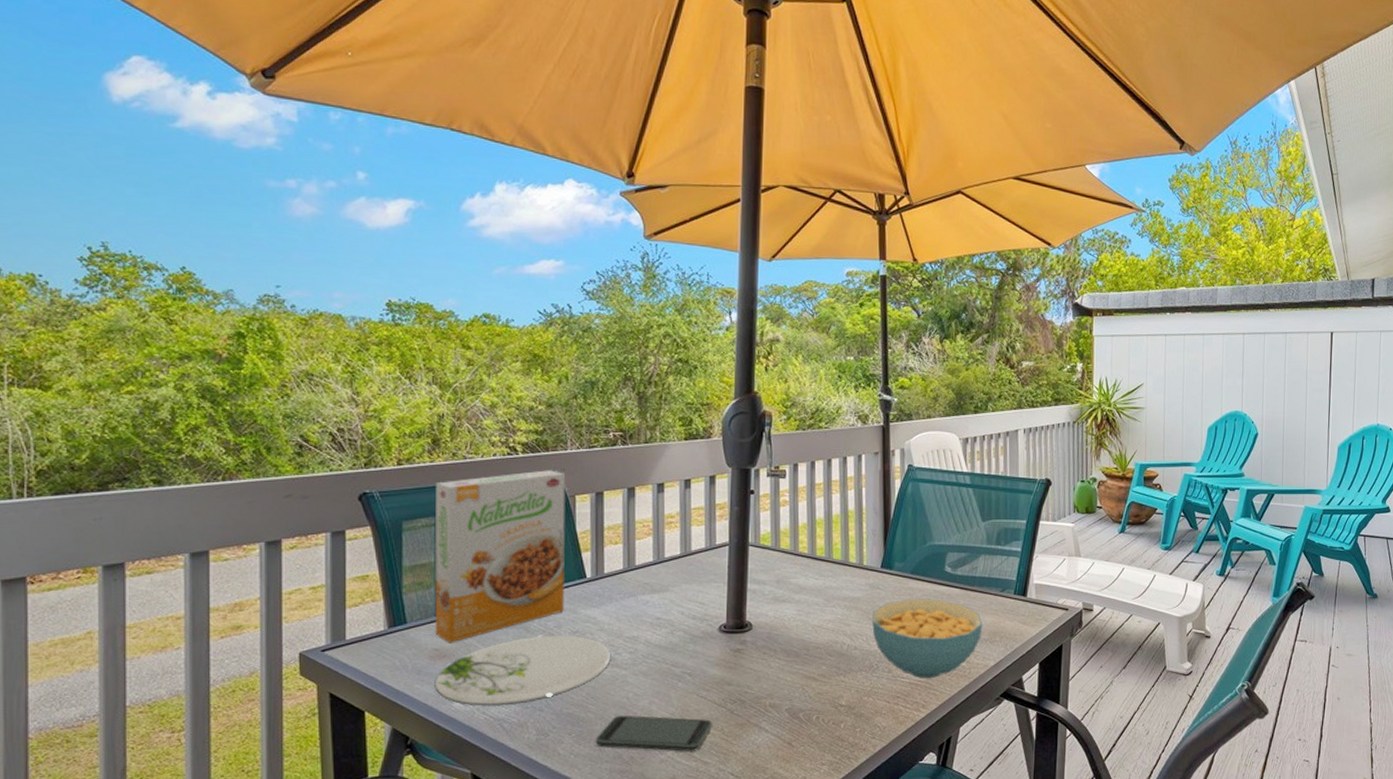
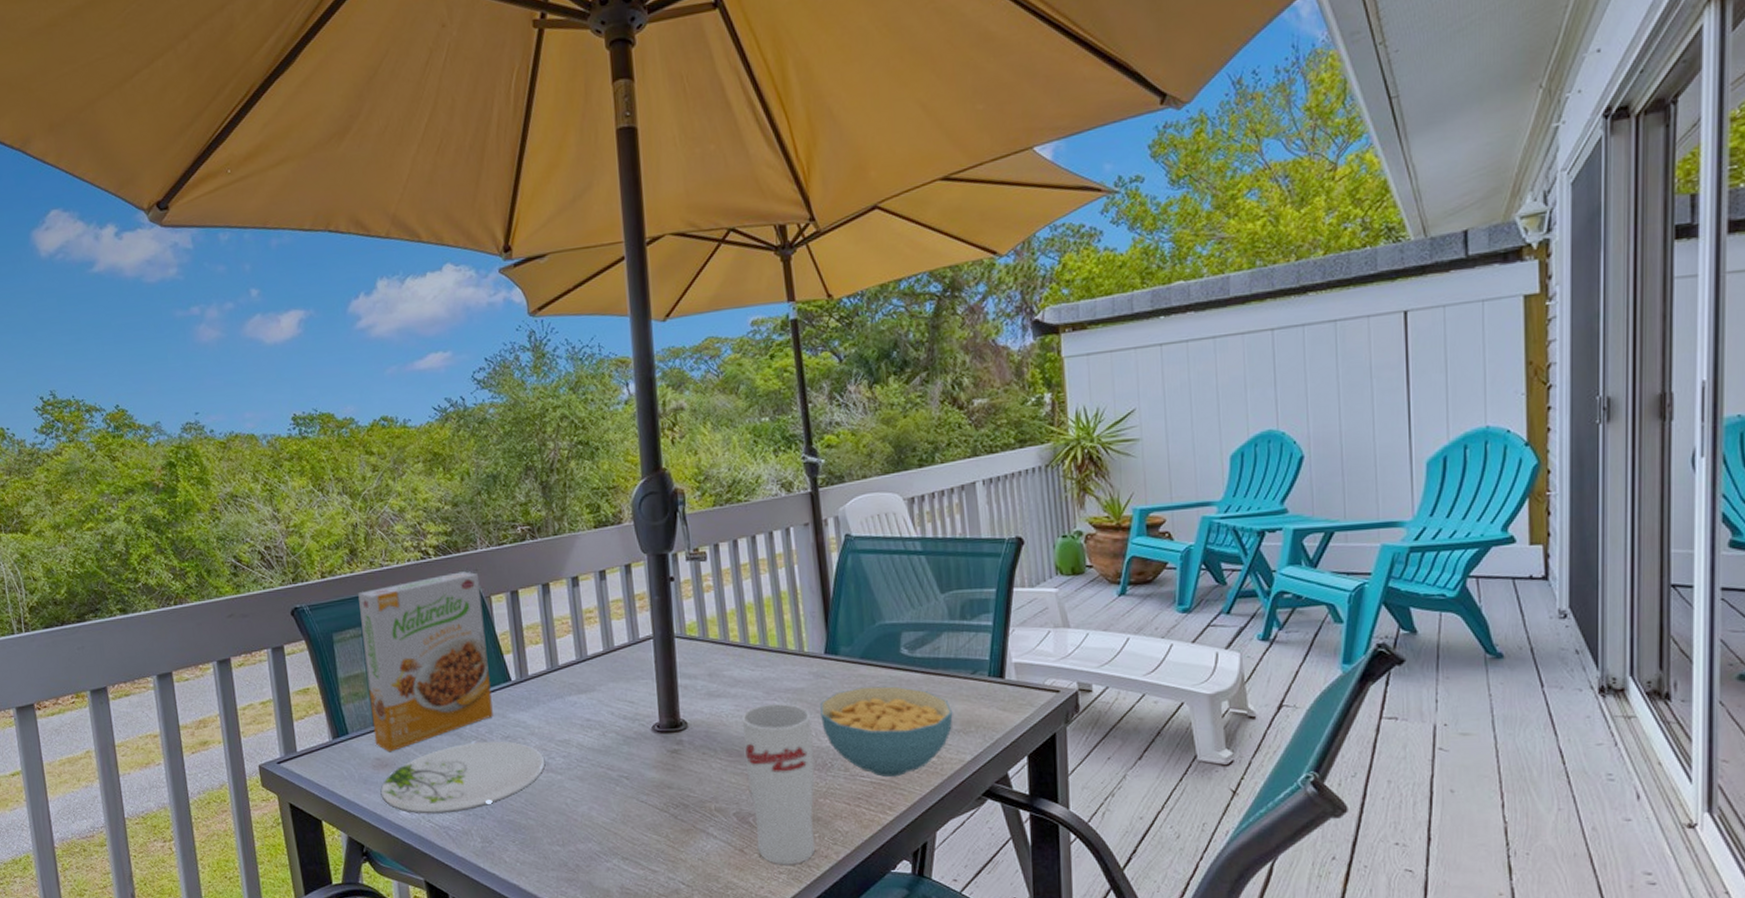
smartphone: present [595,715,712,752] -> none [538,821,656,859]
cup: none [801,611,864,757] -> present [741,704,816,865]

